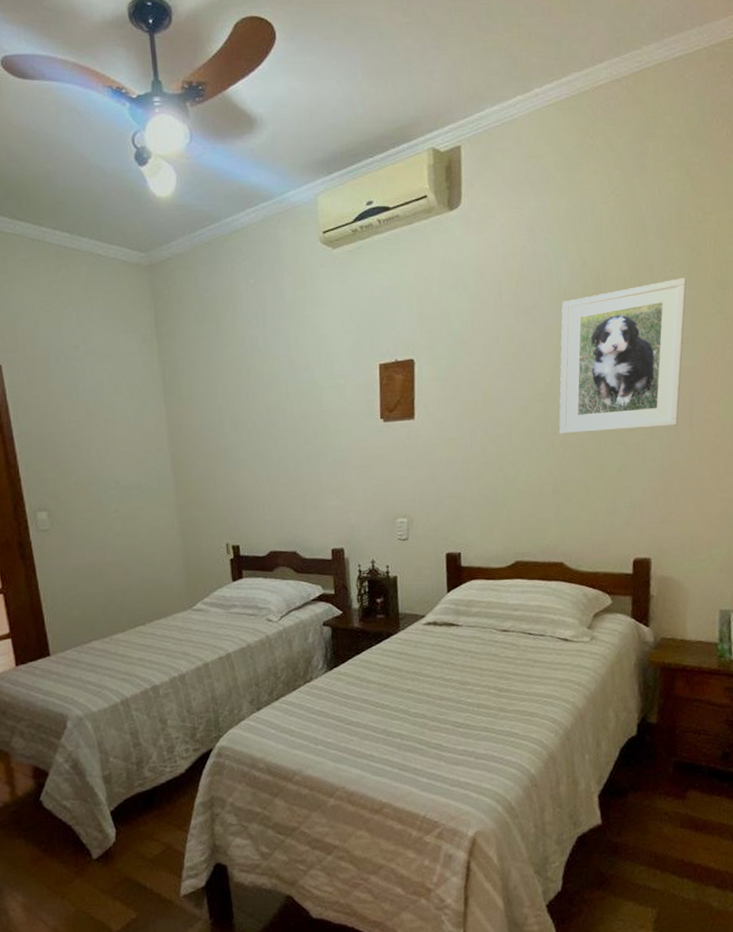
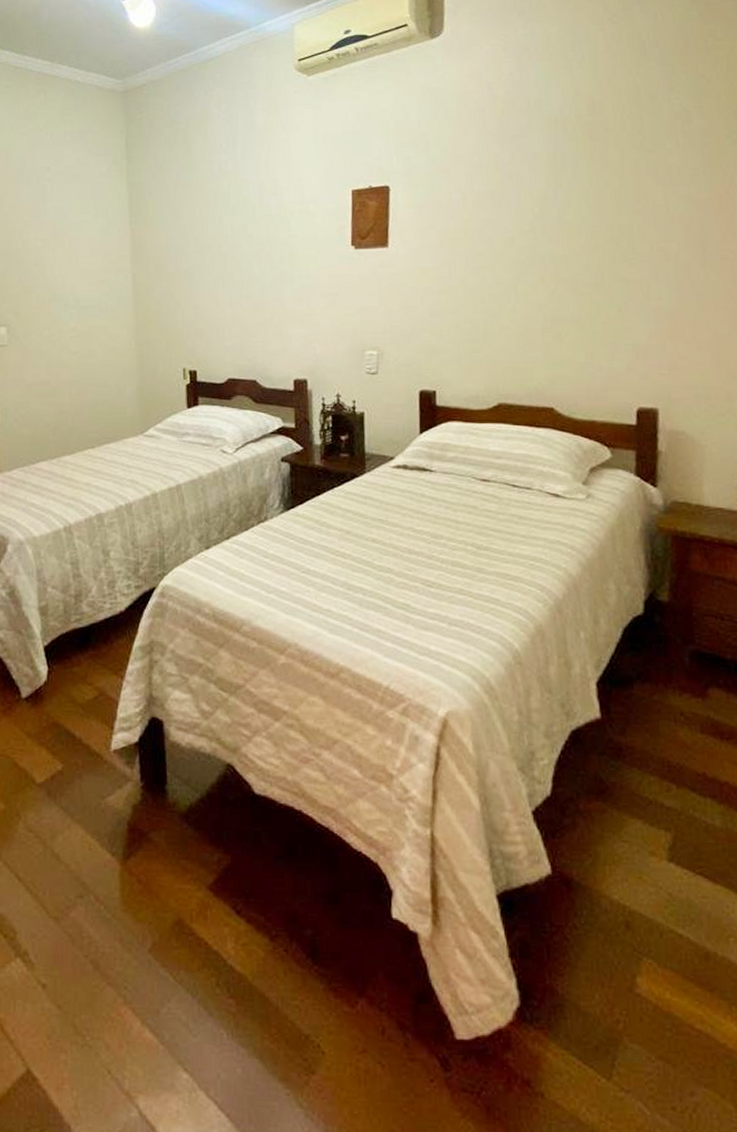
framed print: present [559,278,687,434] -> none [549,106,696,268]

